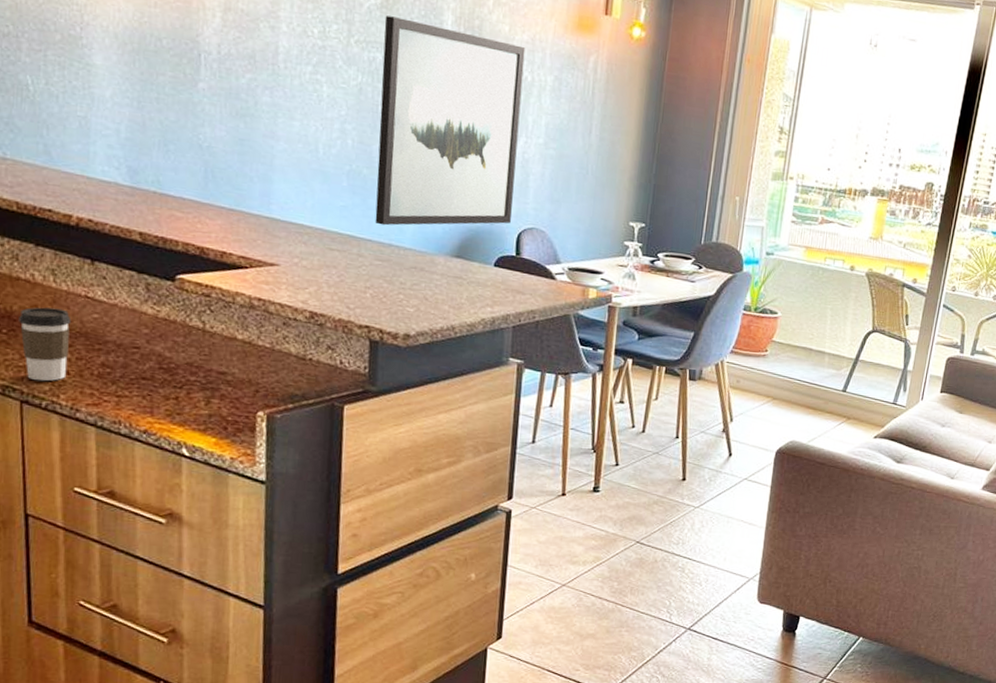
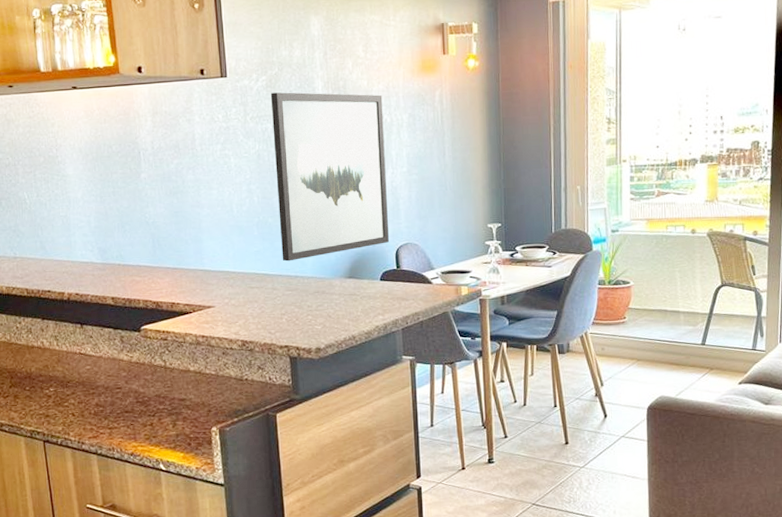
coffee cup: present [19,307,72,382] -> none [36,365,73,424]

